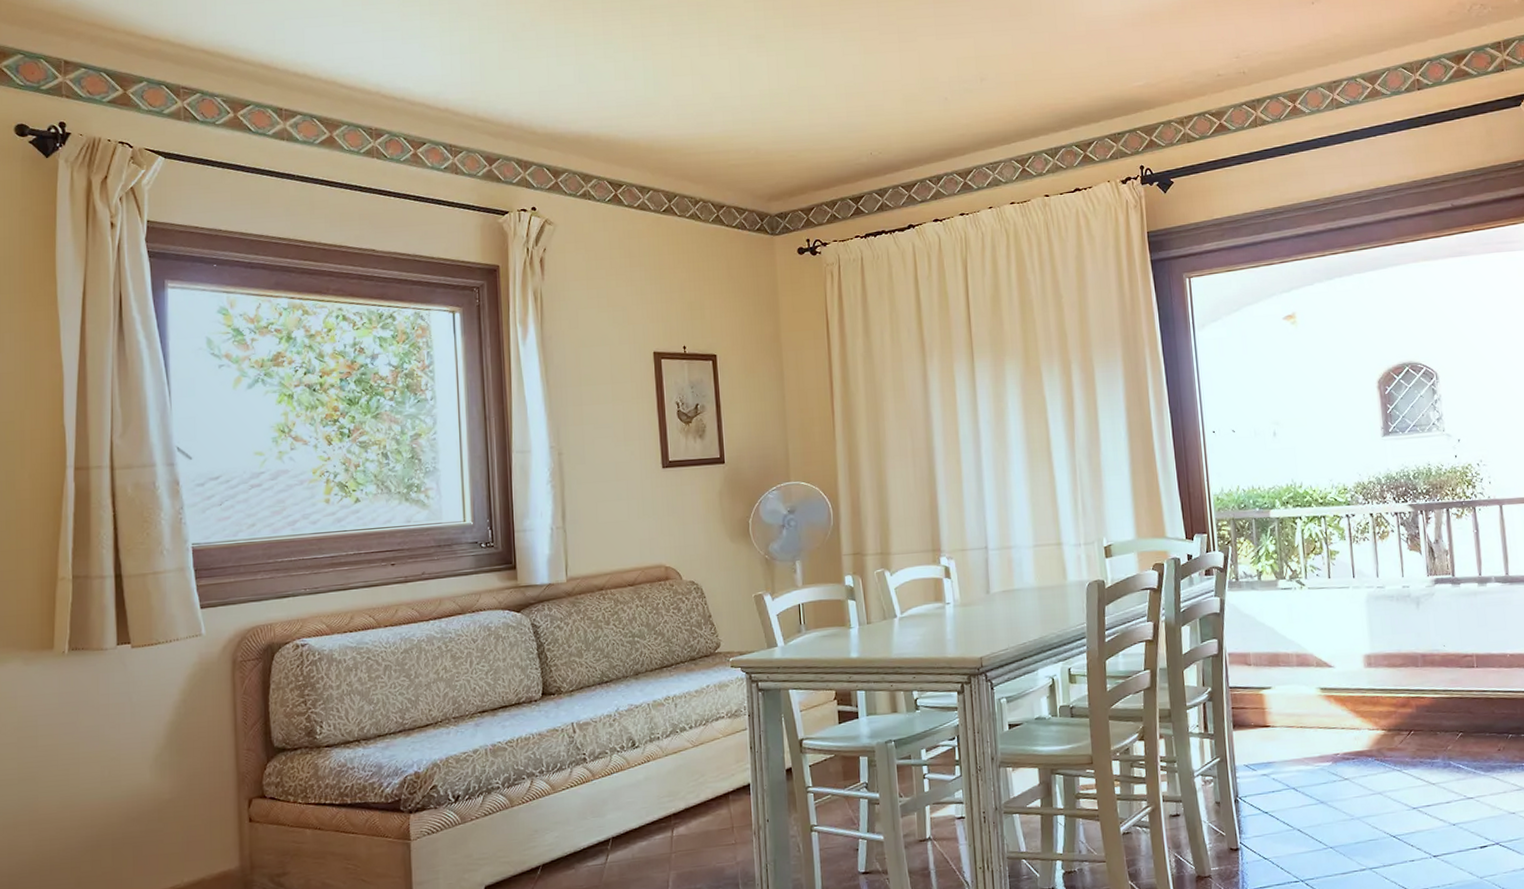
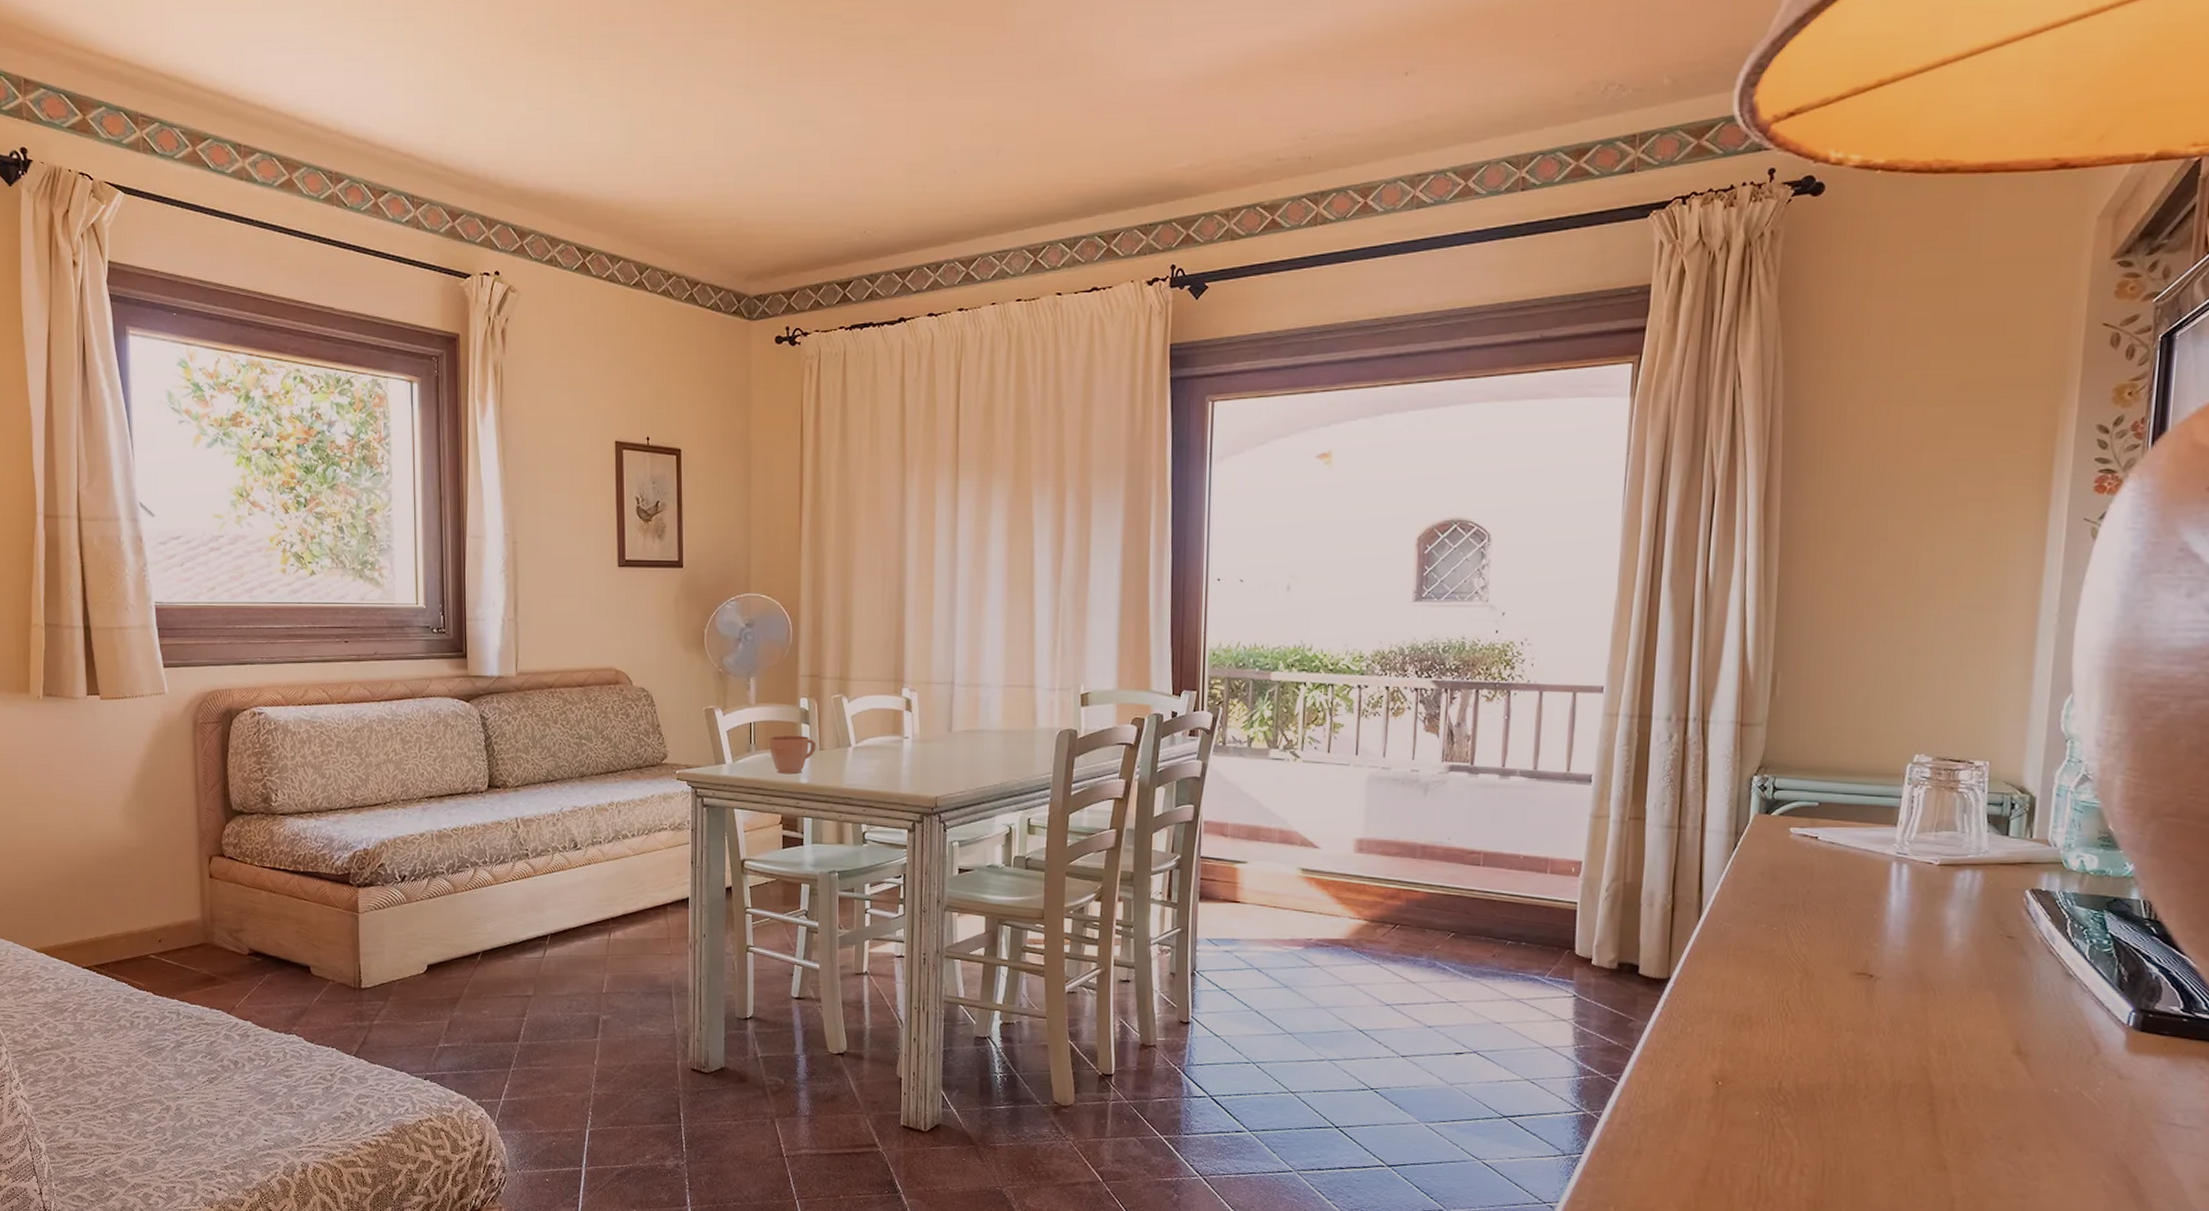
cup: none [818,612,863,651] -> present [769,736,816,775]

